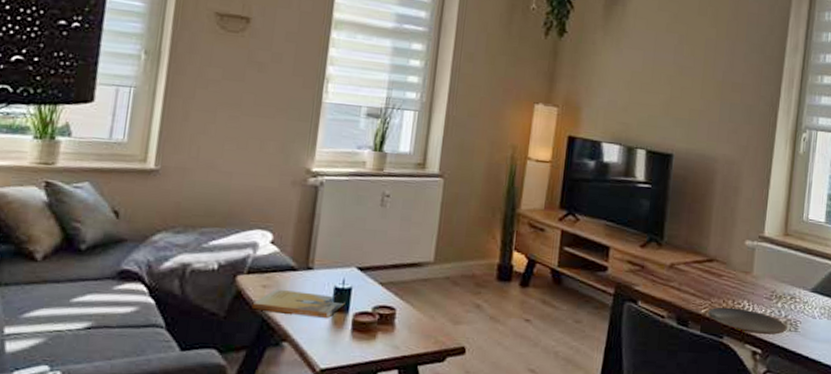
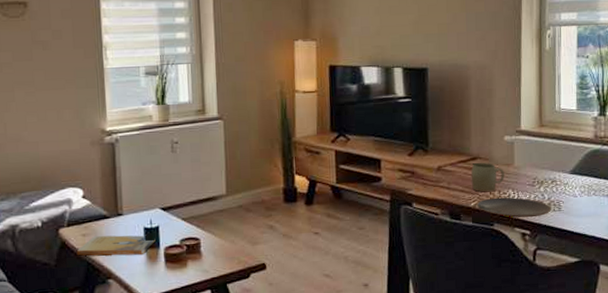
mug: none [704,265,741,300] -> present [471,162,505,193]

